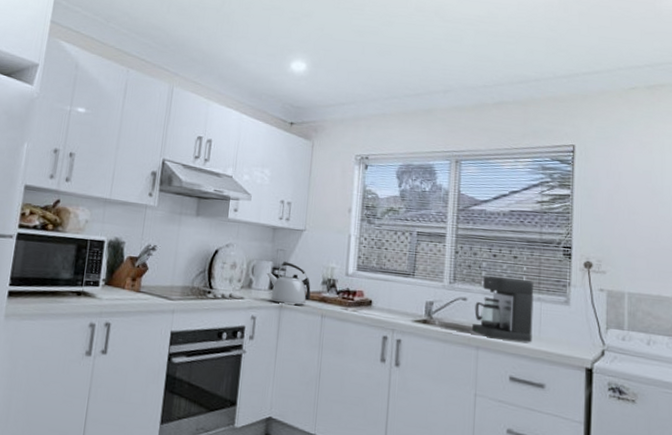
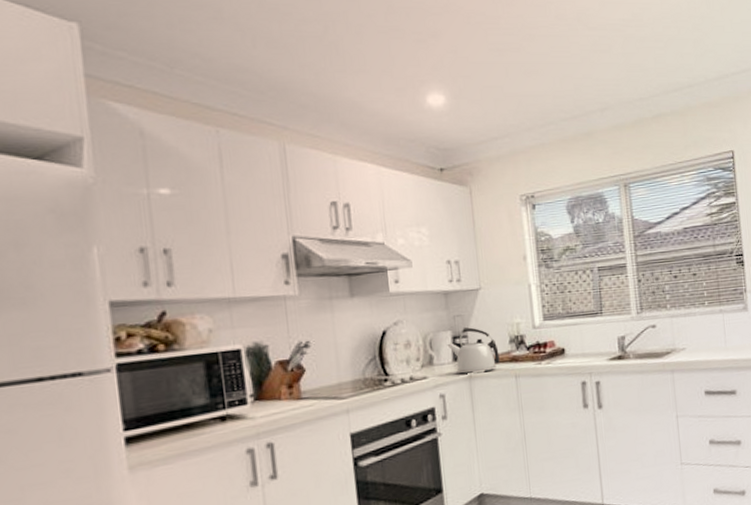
coffee maker: present [471,275,534,343] -> none [664,295,720,360]

